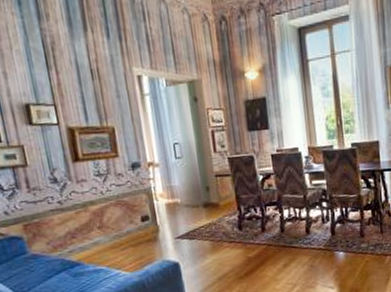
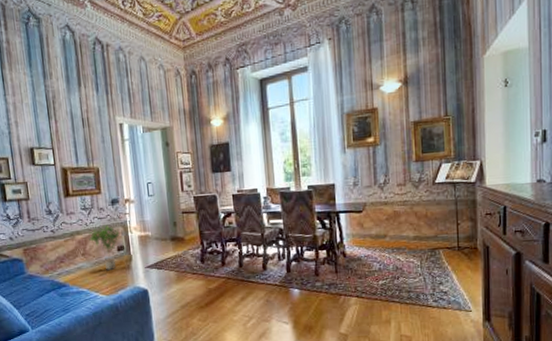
potted plant: none [105,192,144,245] -> present [88,225,120,271]

